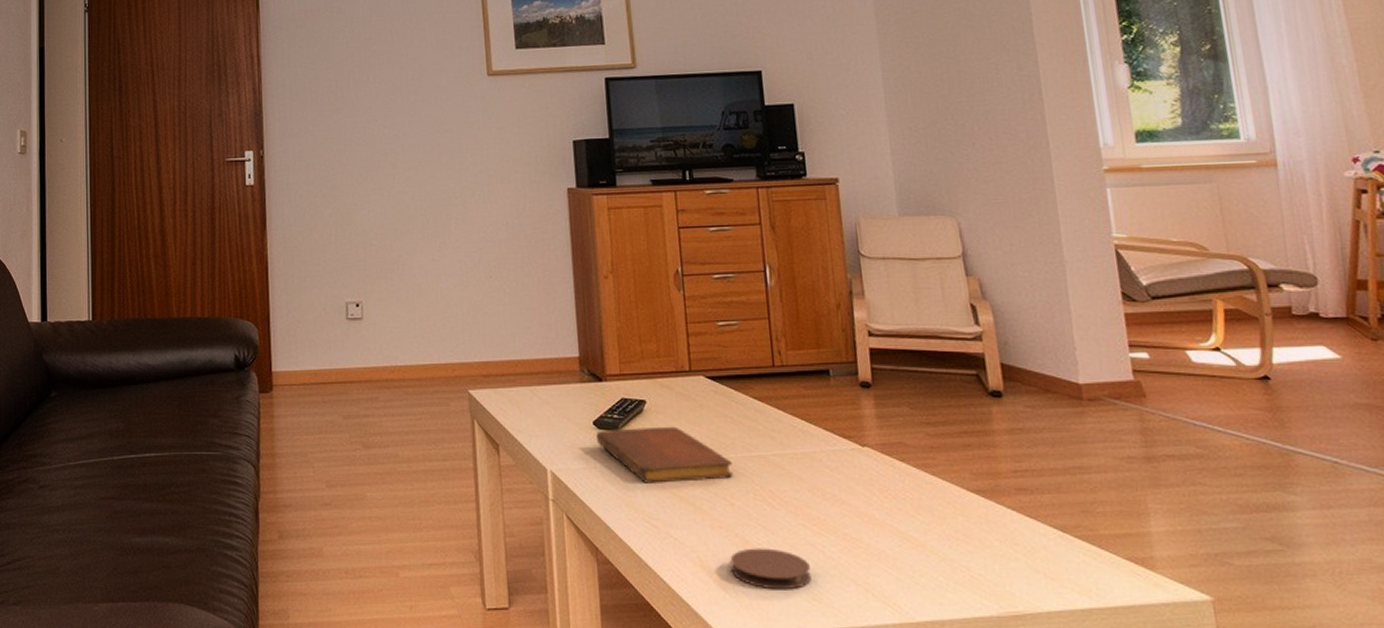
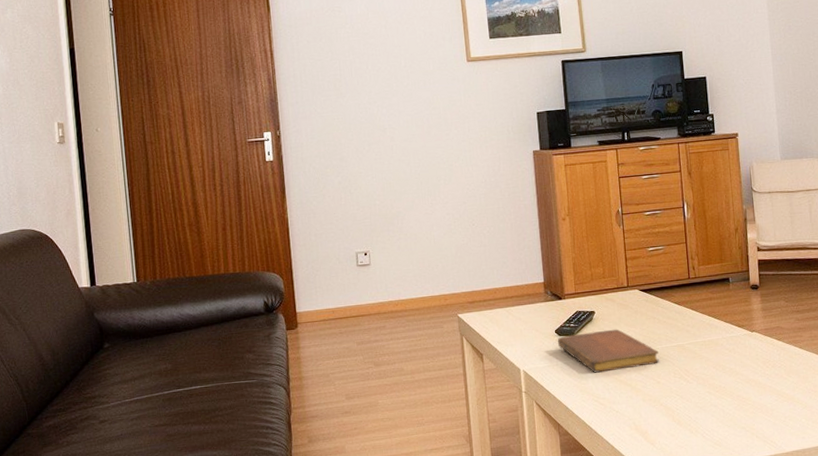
coaster: present [730,548,811,590] -> none [657,411,714,441]

